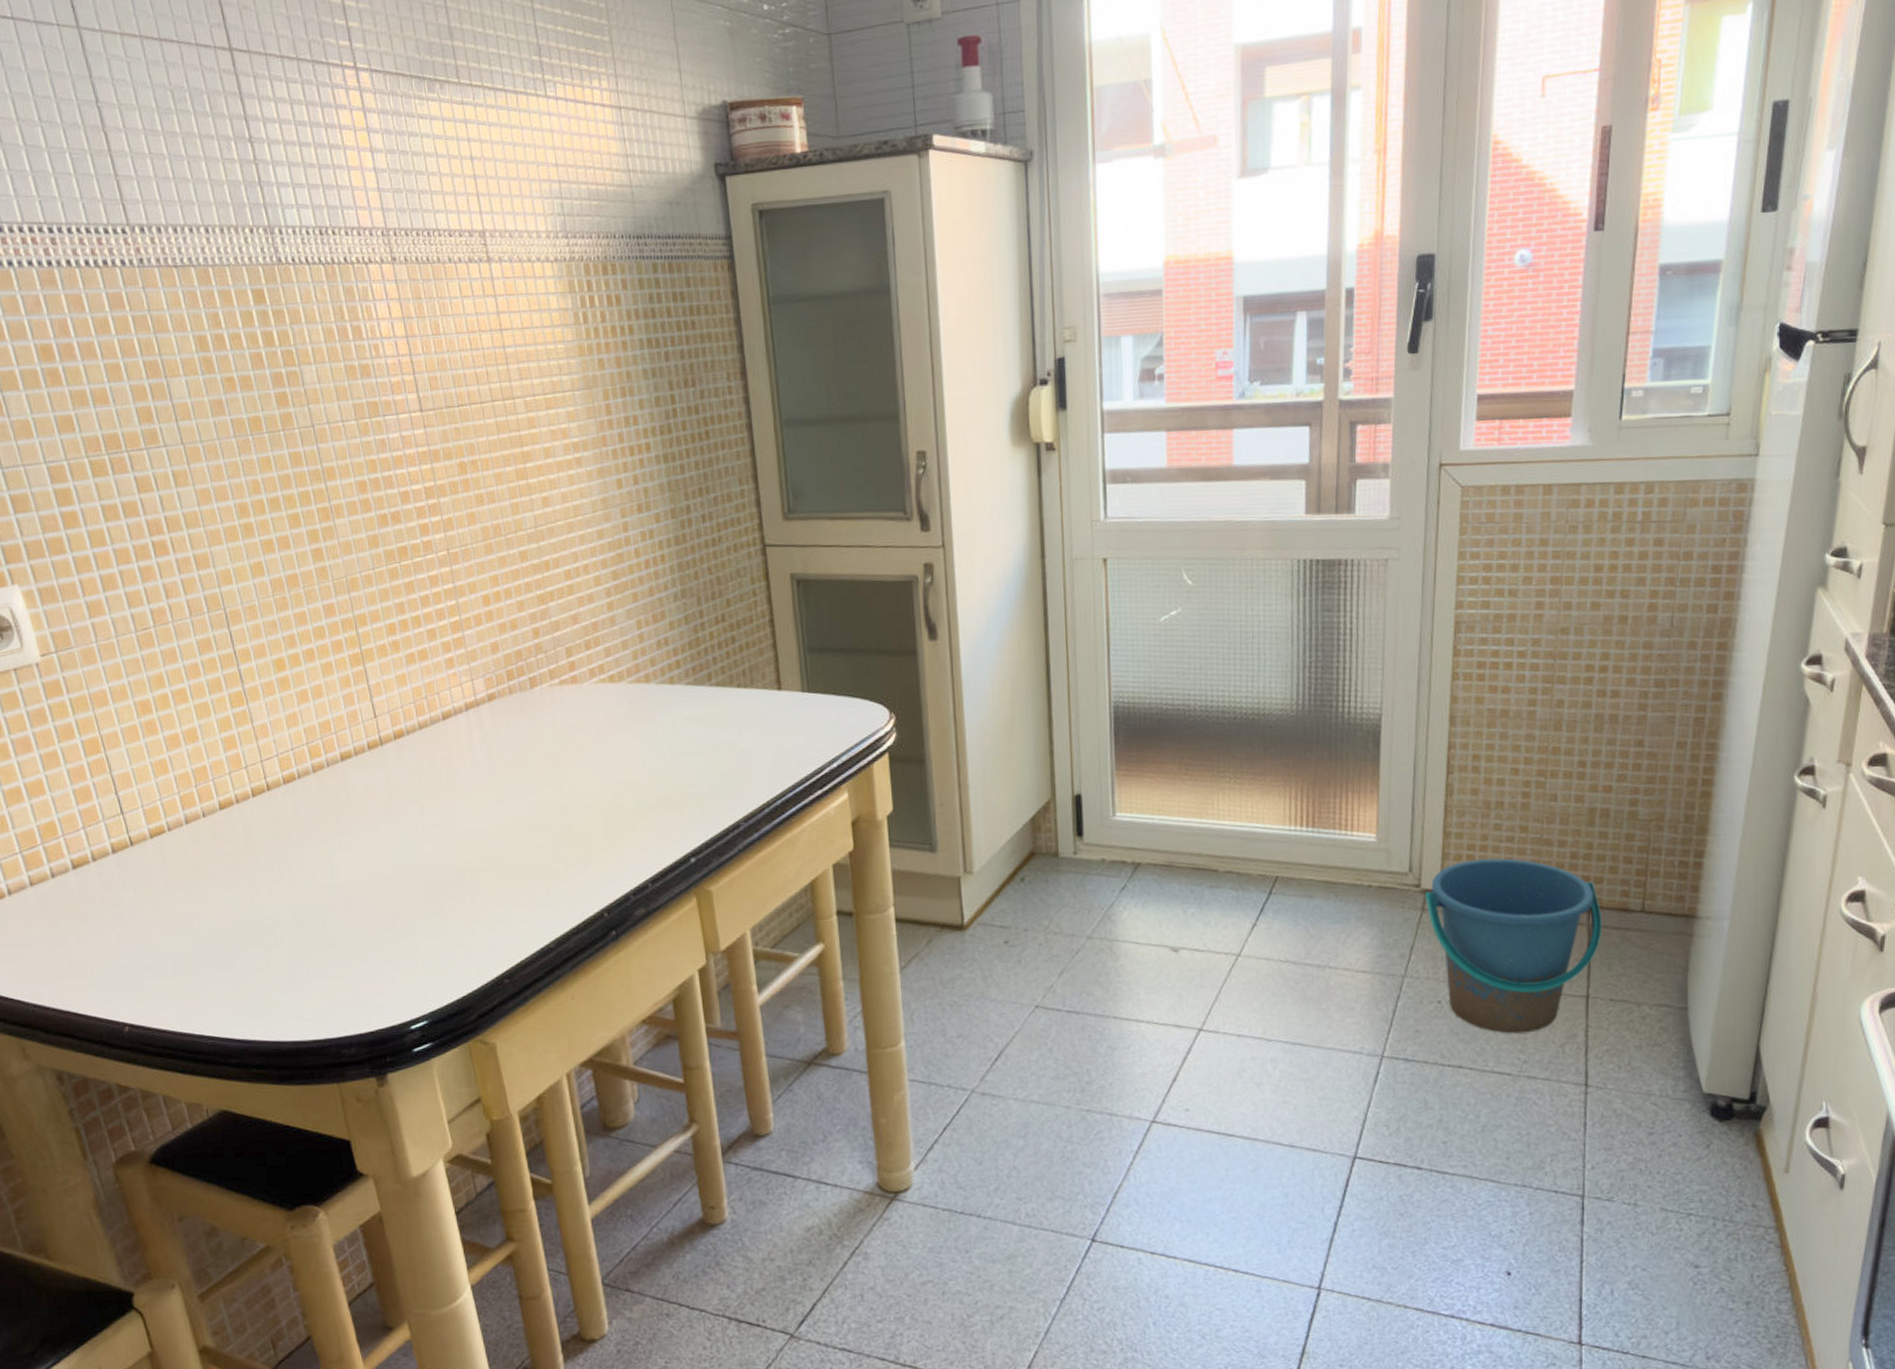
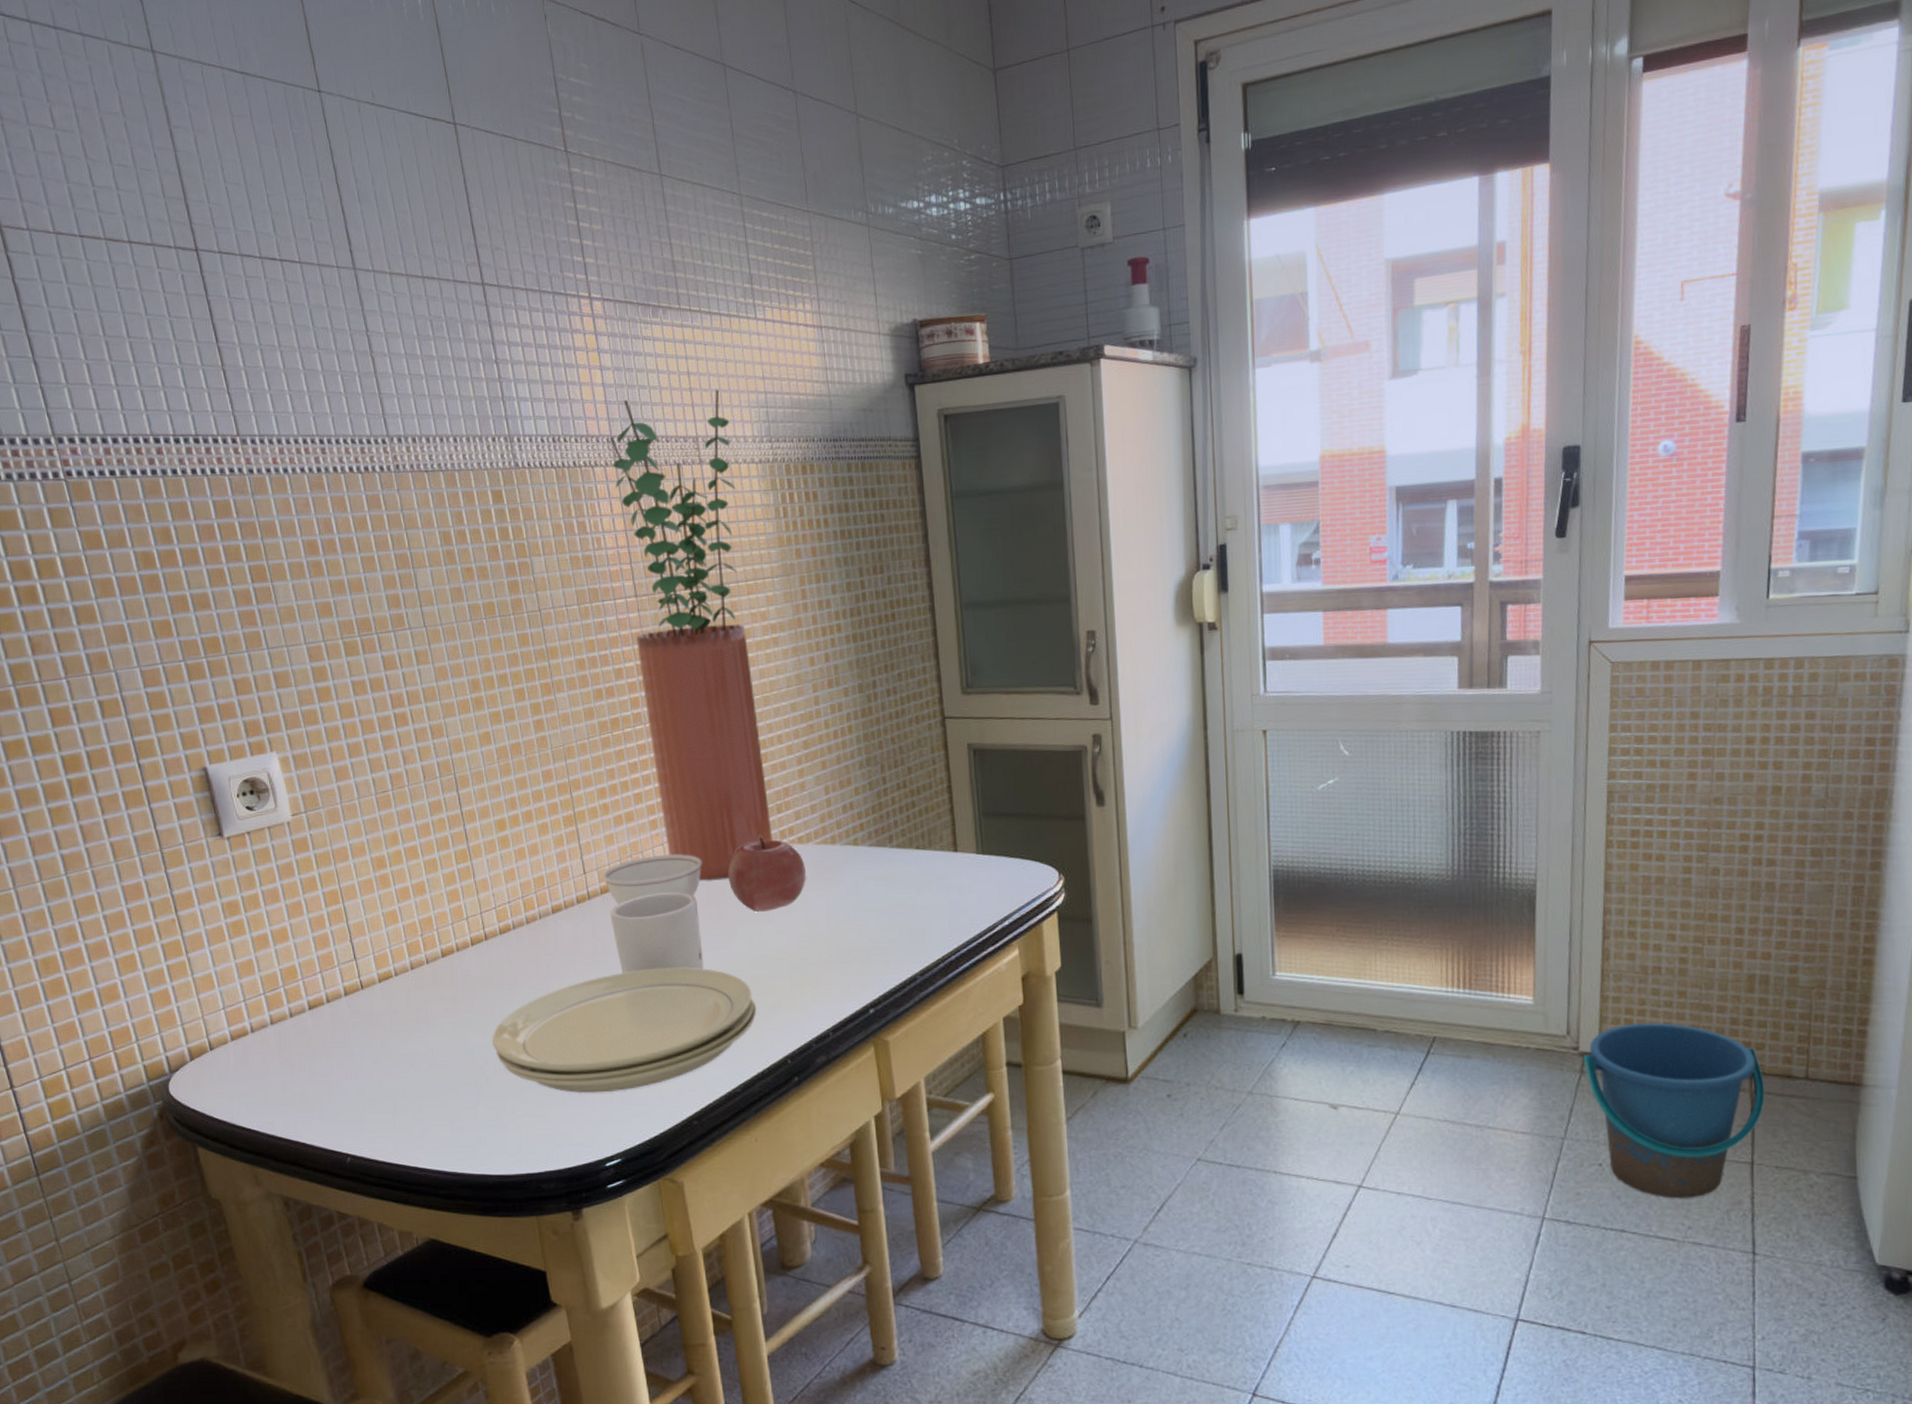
plate: none [279,817,570,953] -> present [491,967,757,1094]
vase: none [385,176,582,723] -> present [610,389,773,880]
bowl: none [395,695,505,750] -> present [602,854,702,904]
mug: none [405,736,511,824] -> present [610,892,704,973]
fruit: none [533,673,619,757] -> present [727,835,806,913]

